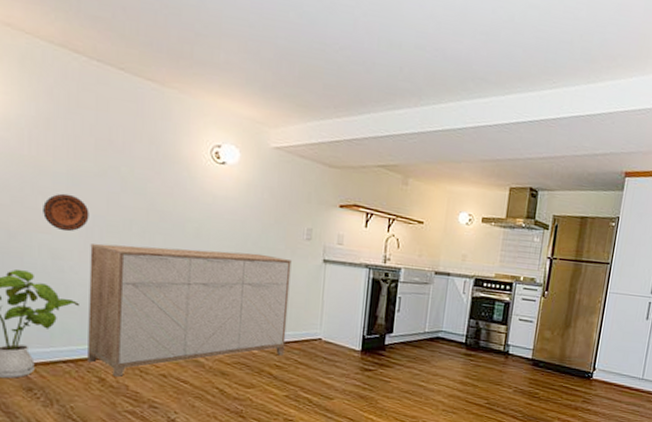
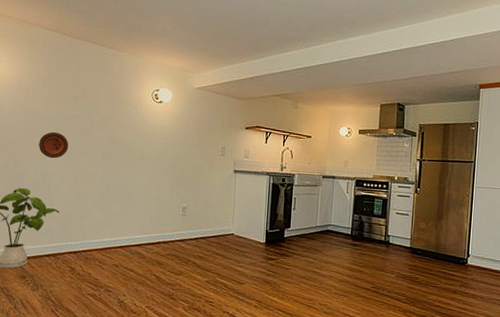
sideboard: present [87,243,292,378] -> none [63,166,210,267]

